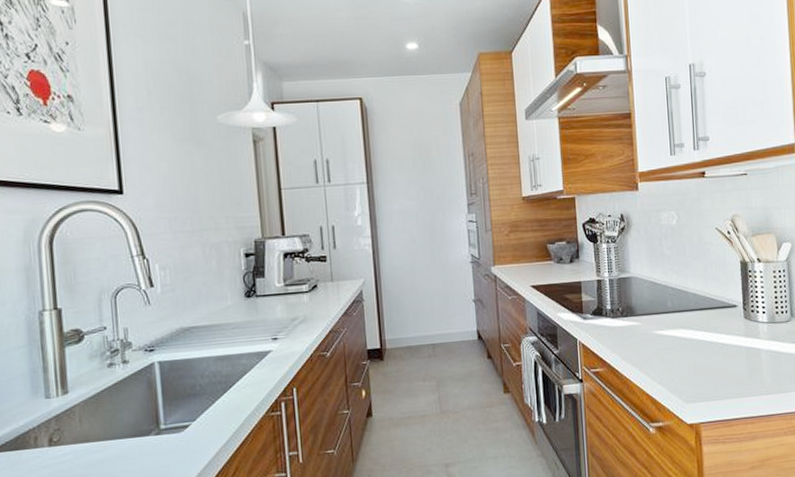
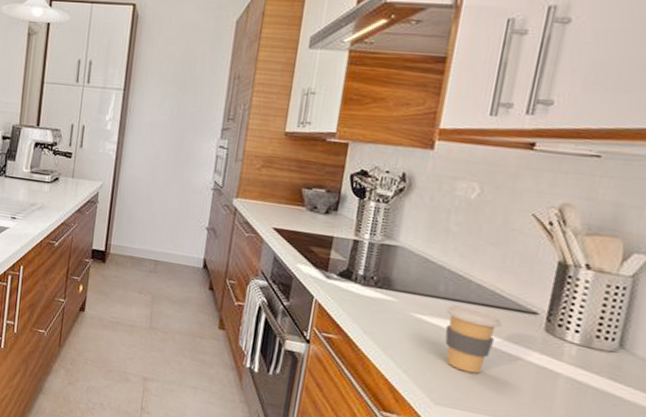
coffee cup: none [676,313,716,369] -> present [445,304,503,374]

